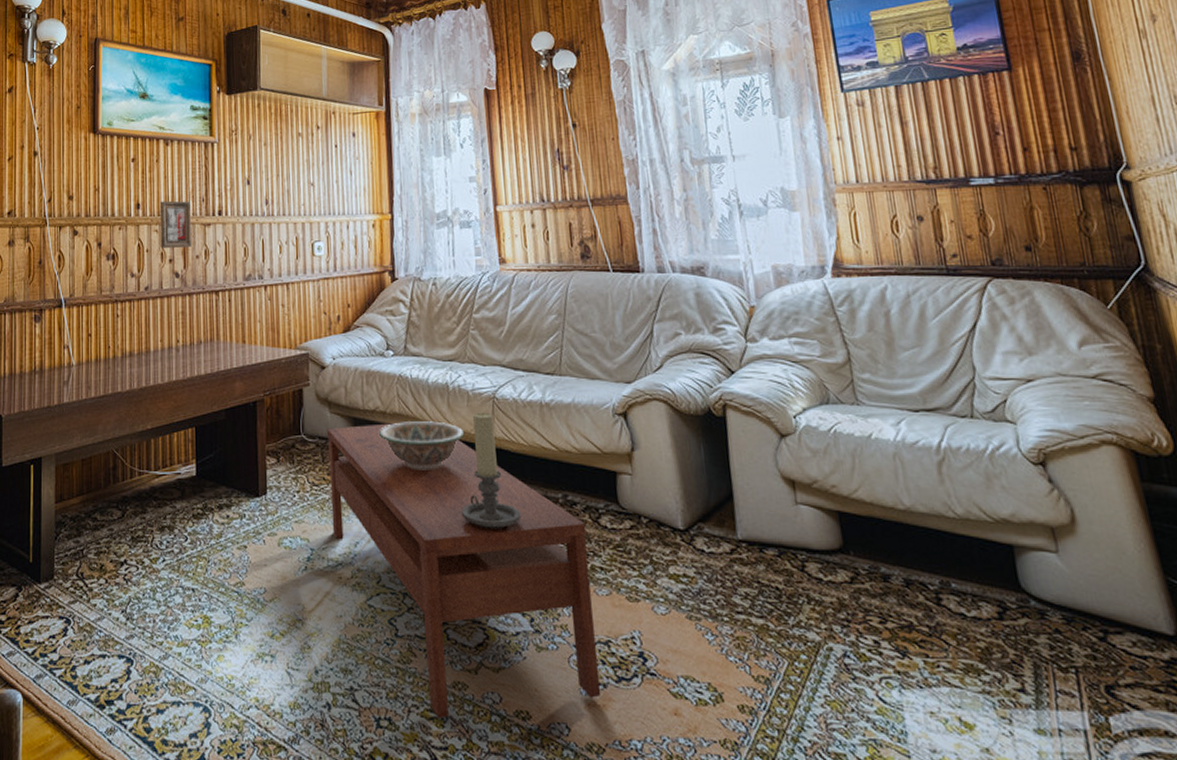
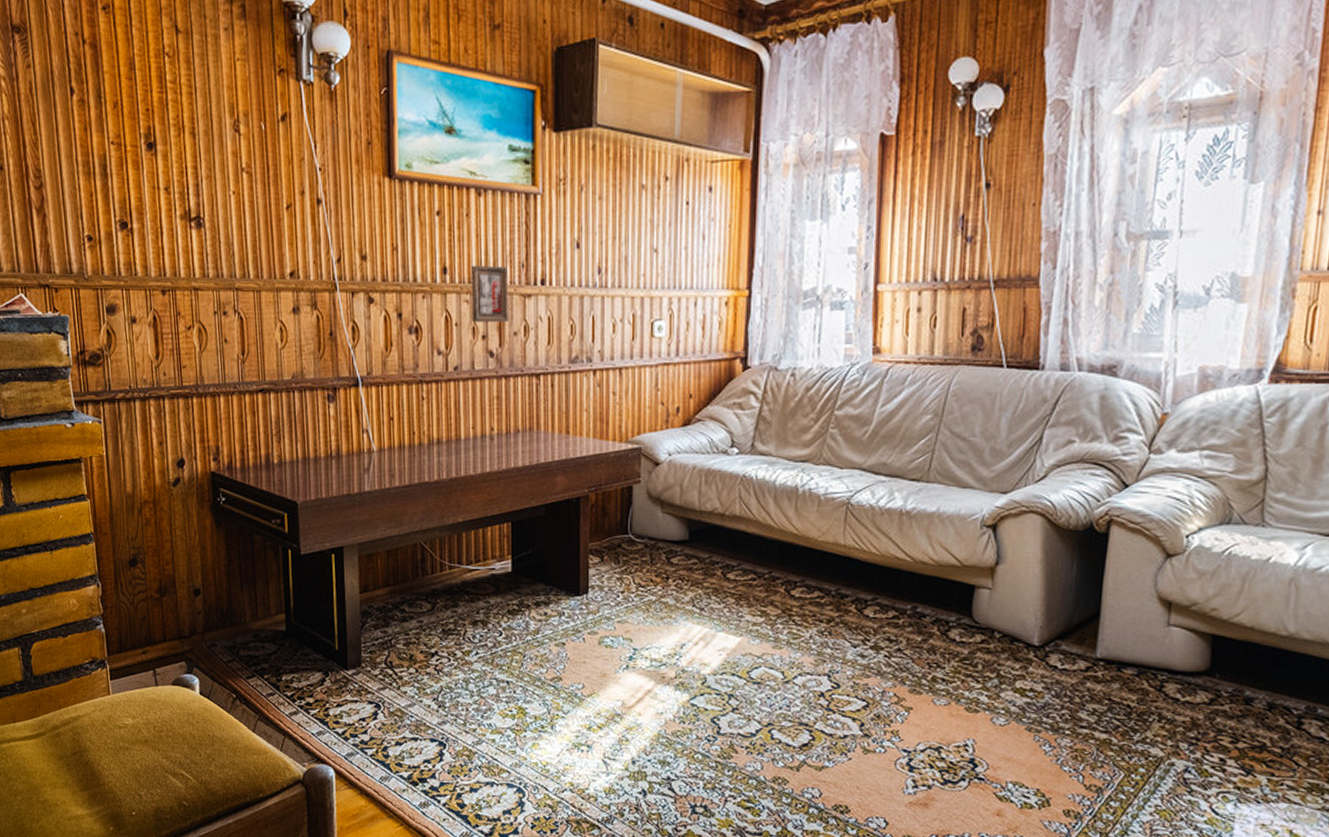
coffee table: present [326,420,602,718] -> none [657,524,933,809]
decorative bowl: present [379,421,465,470] -> none [716,525,811,576]
candle holder: present [462,412,522,529] -> none [799,518,864,638]

